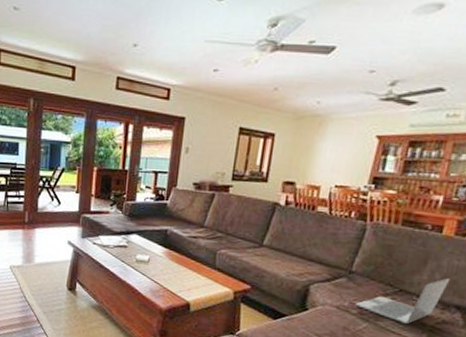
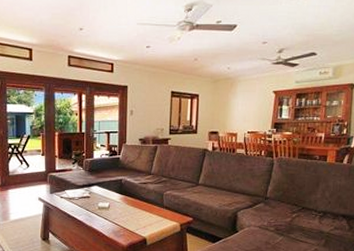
laptop: present [355,277,451,325] -> none [272,194,336,234]

